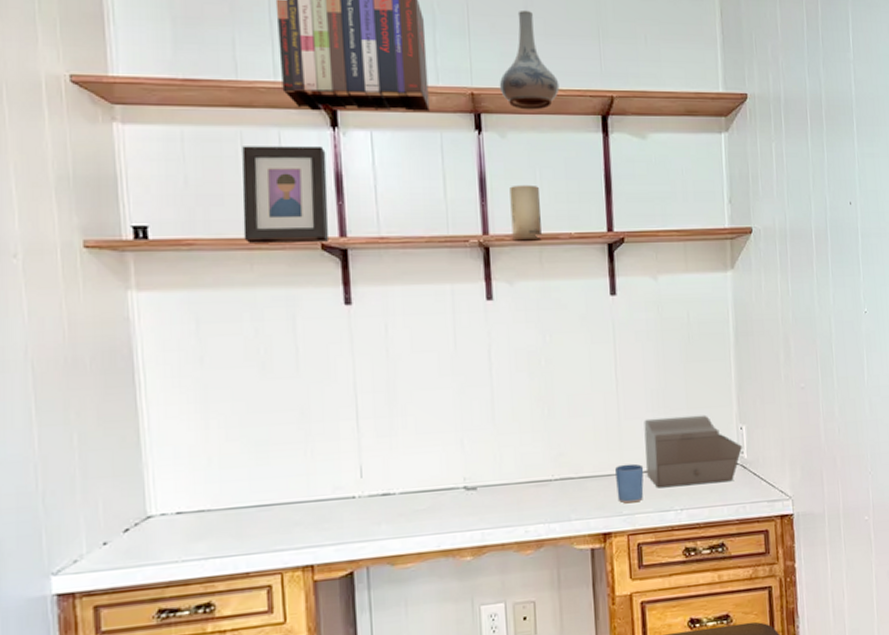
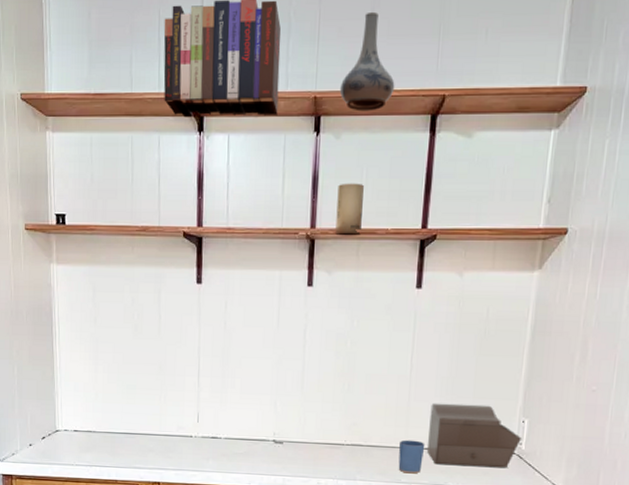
picture frame: present [242,146,330,245] -> none [129,149,193,231]

